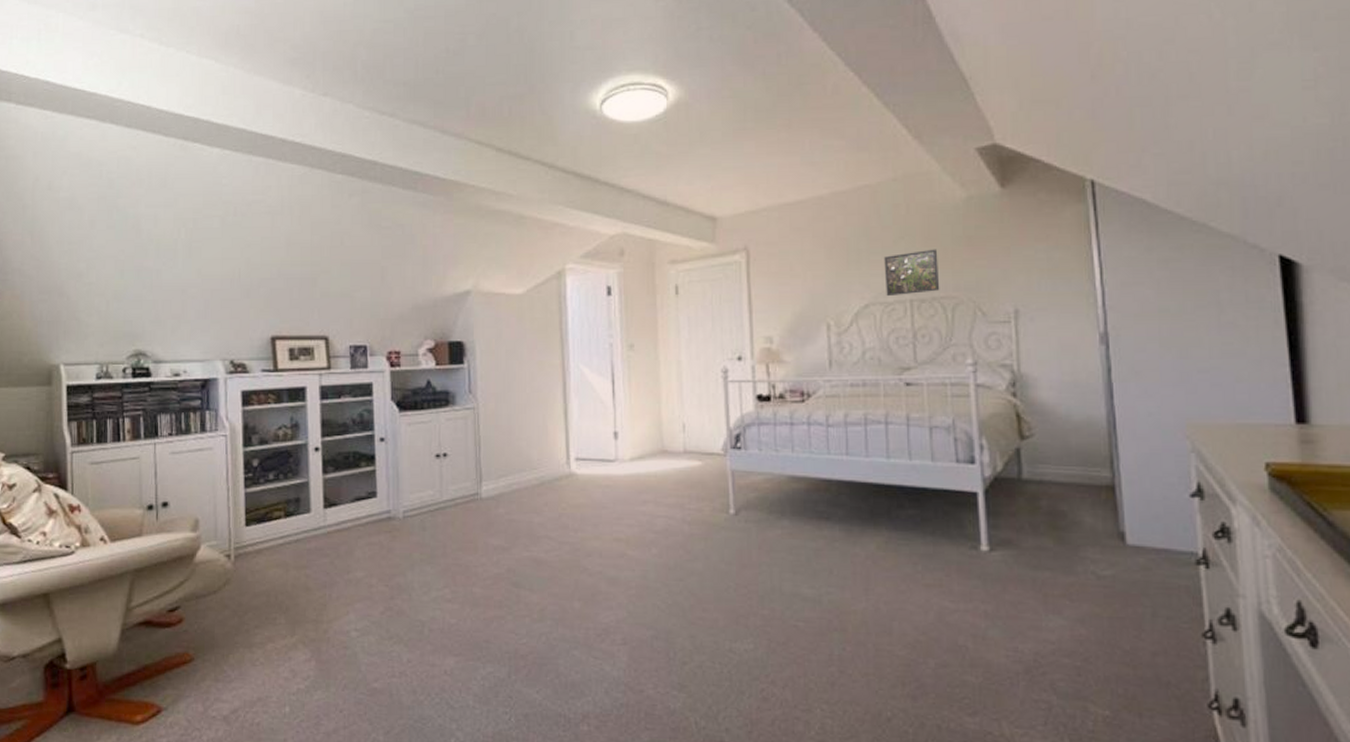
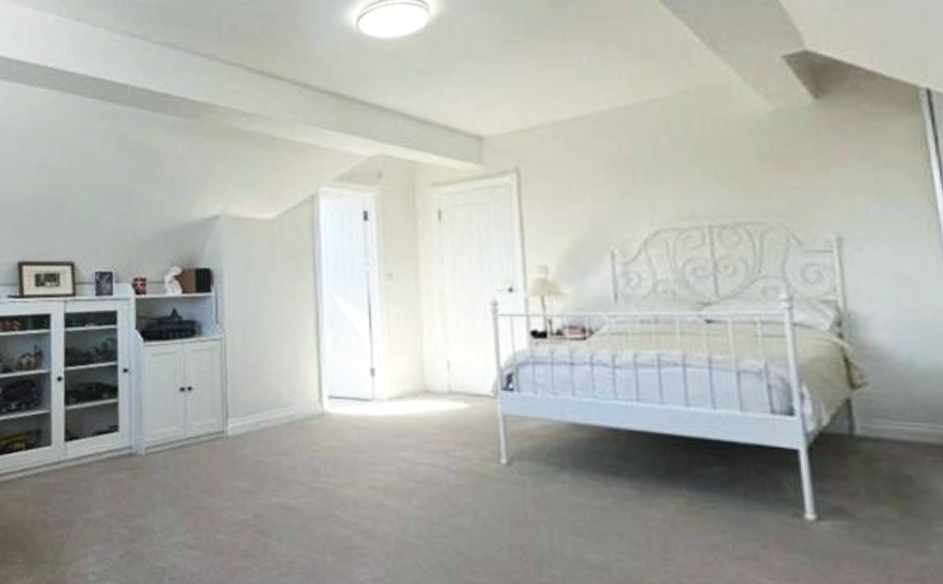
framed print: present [884,249,940,297] -> none [676,168,745,222]

